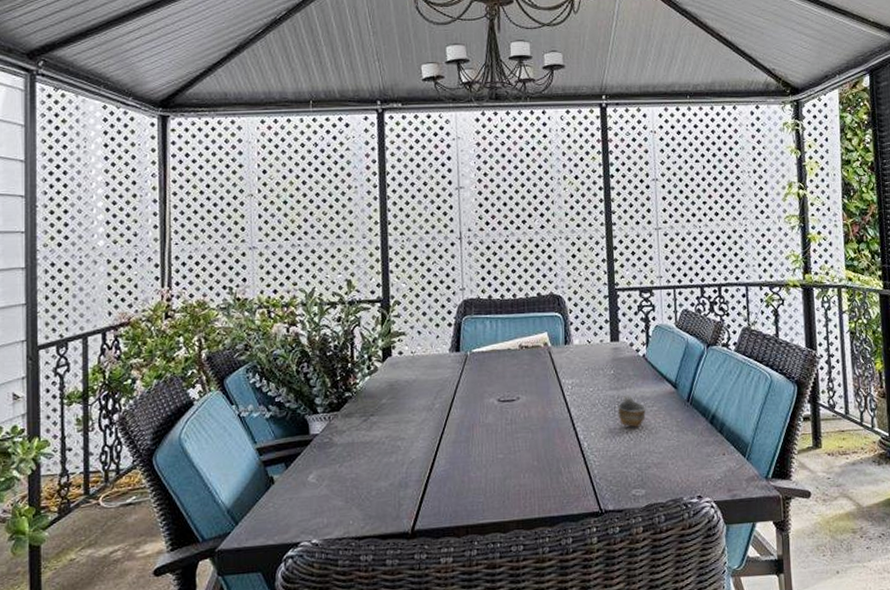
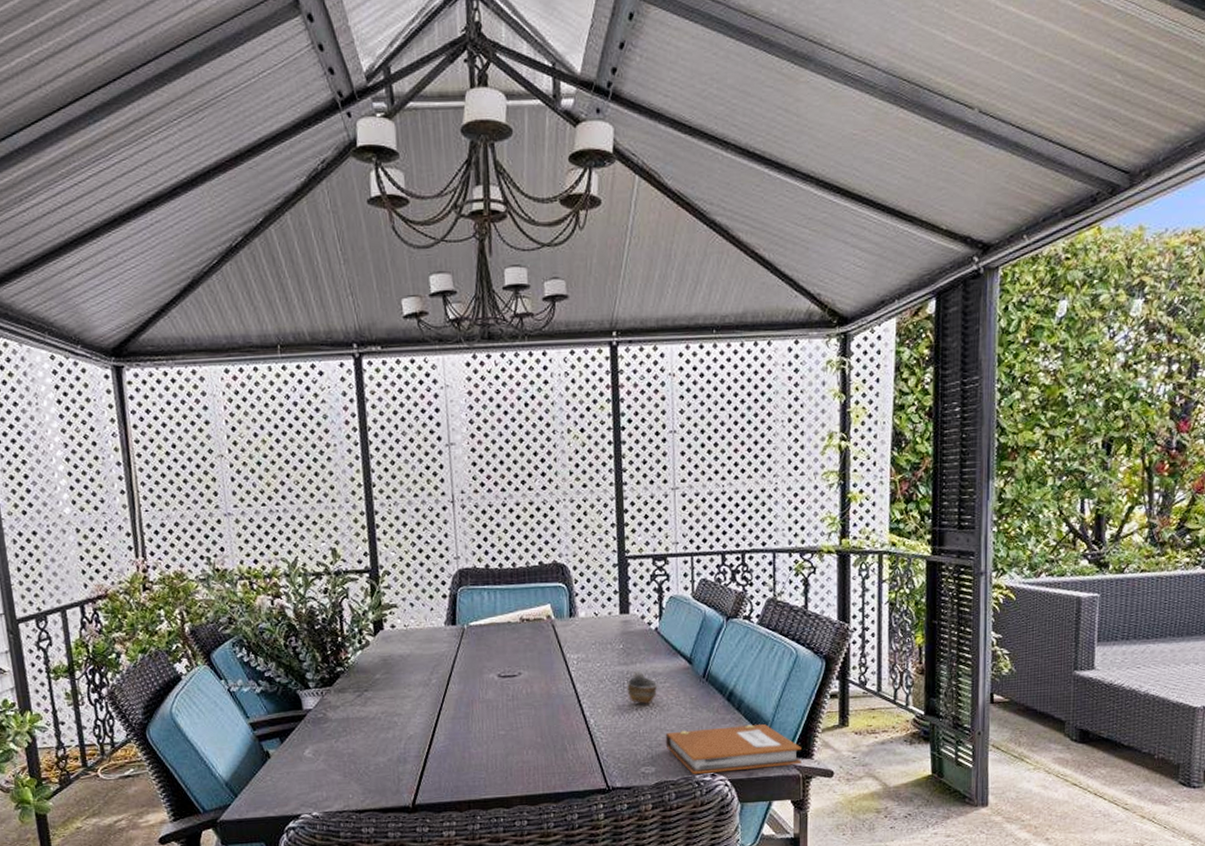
notebook: none [654,445,781,496] -> present [665,723,802,774]

